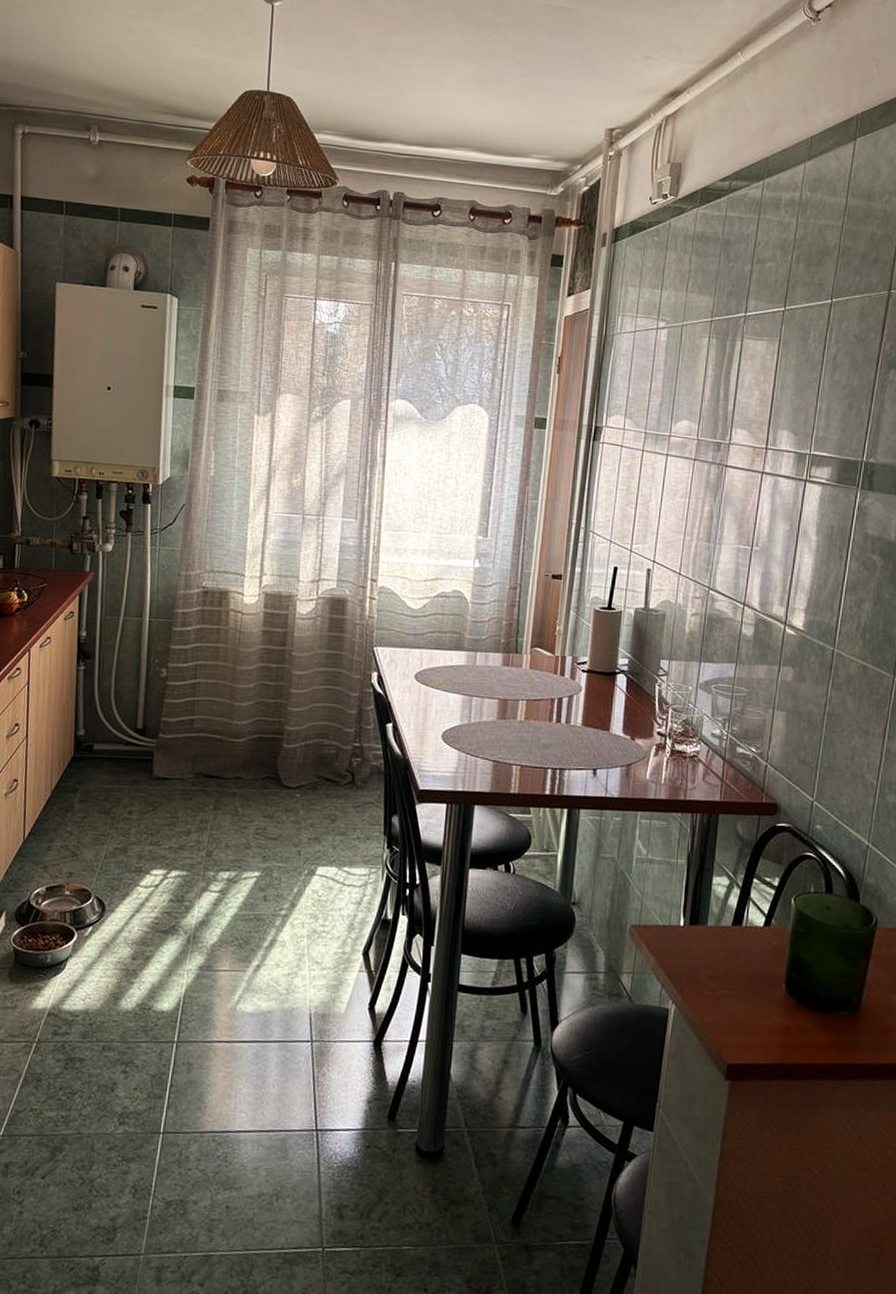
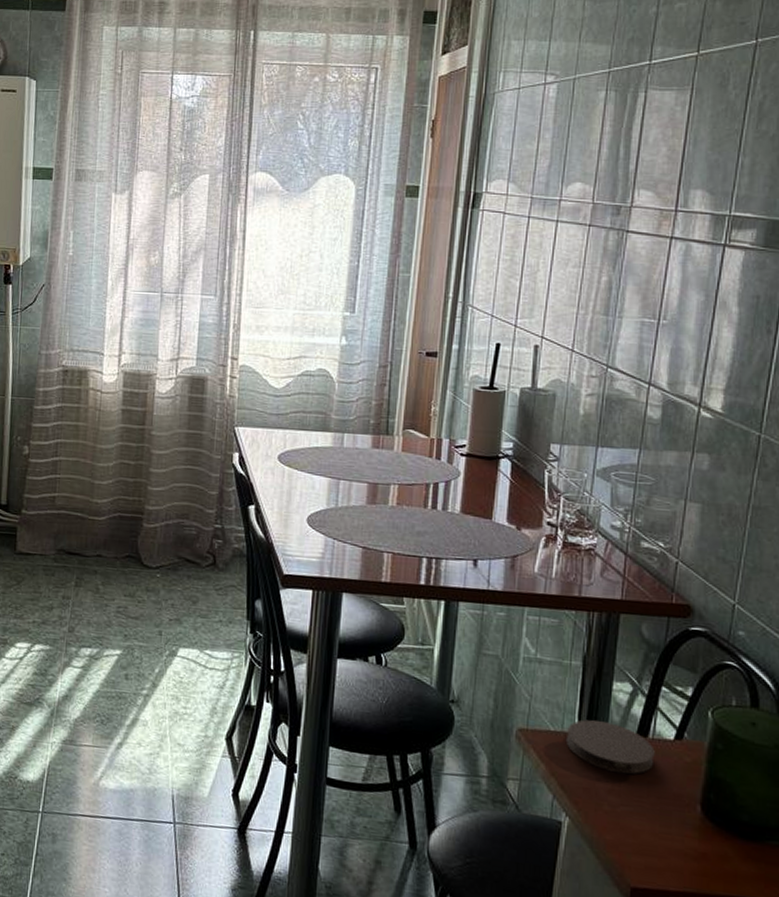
coaster: none [672,913,748,961] -> present [565,719,655,774]

